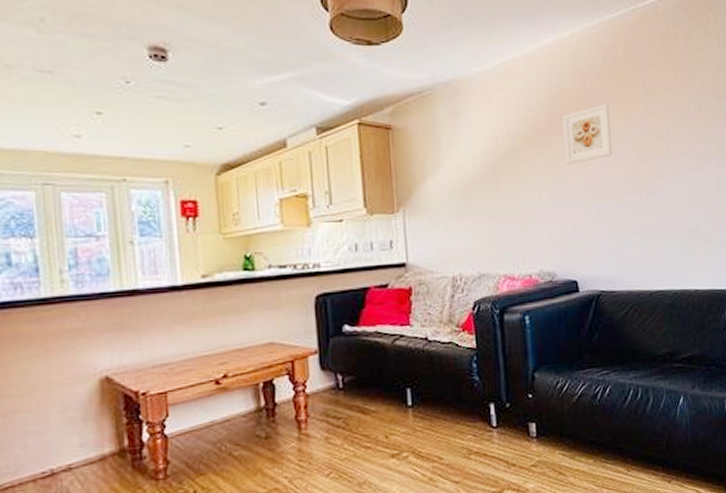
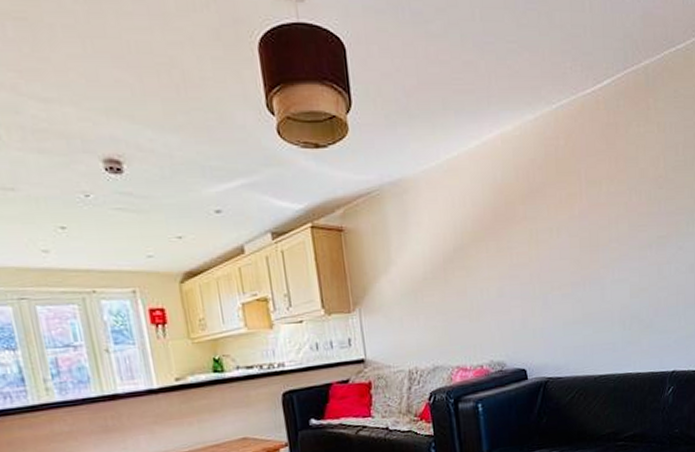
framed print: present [563,103,613,164] -> none [508,196,557,258]

